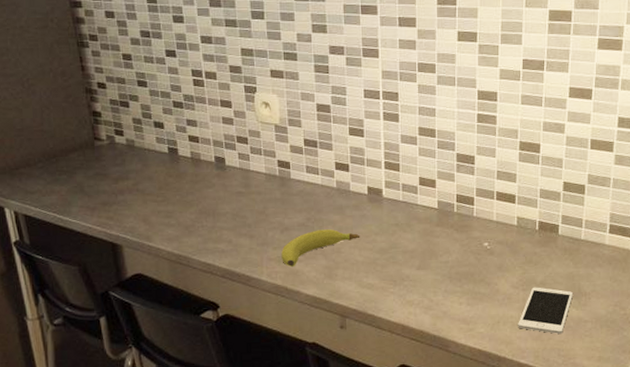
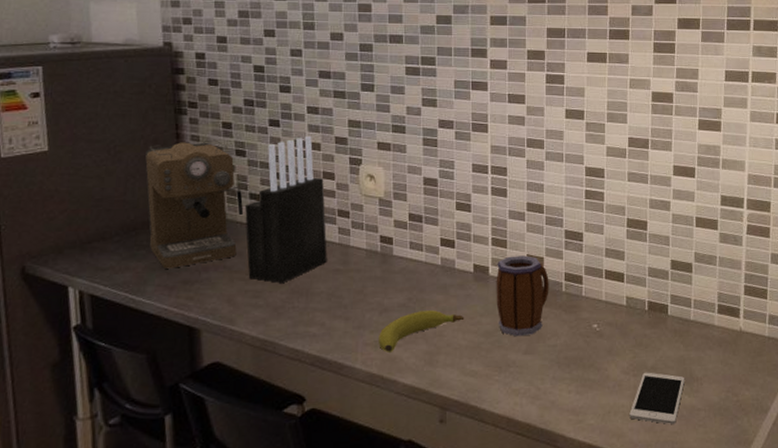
coffee maker: none [55,71,150,192] -> present [144,139,244,269]
knife block: none [151,65,230,205] -> present [245,135,327,284]
mug: none [389,178,441,254] -> present [496,255,549,337]

